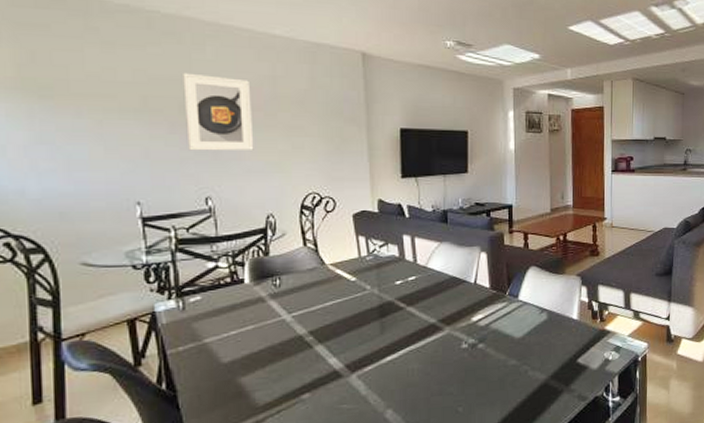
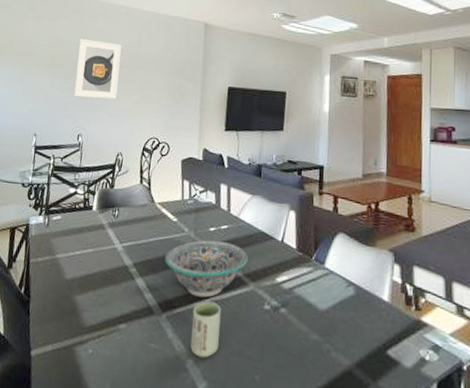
decorative bowl: none [347,293,441,351] -> present [165,240,248,298]
cup: none [386,352,419,406] -> present [190,301,221,358]

